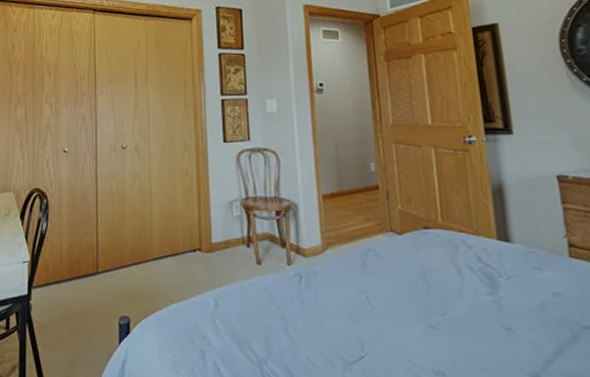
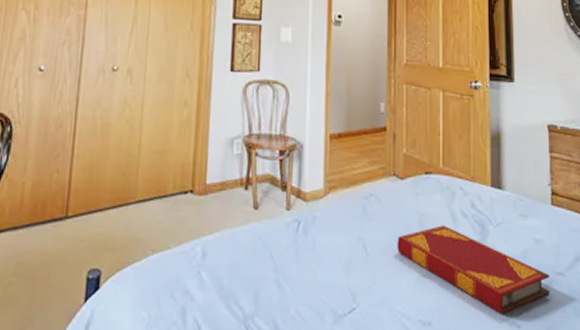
hardback book: none [400,278,577,367] -> present [397,225,550,314]

